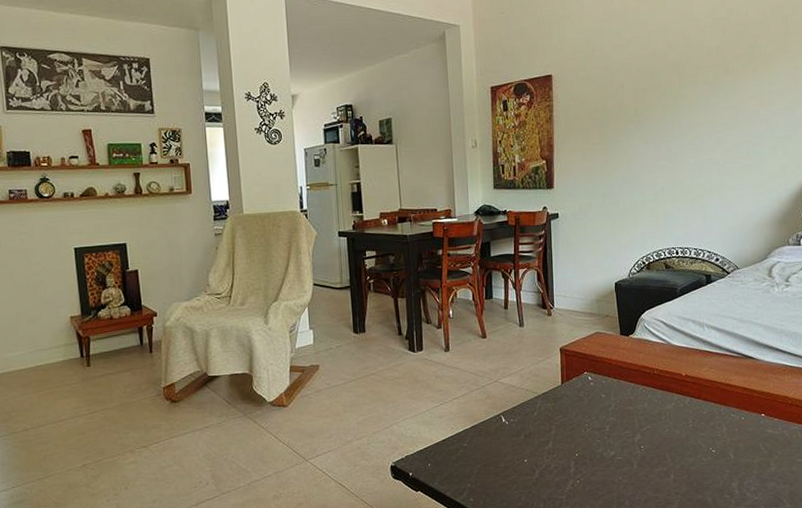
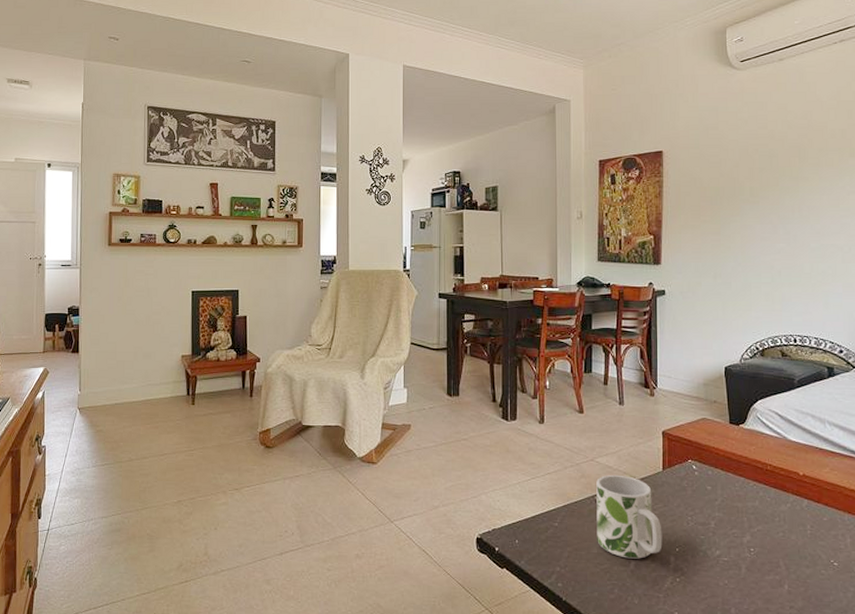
mug: none [501,392,563,468] -> present [596,474,663,559]

